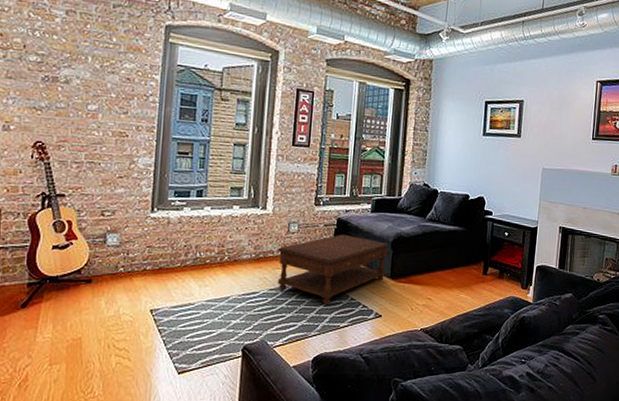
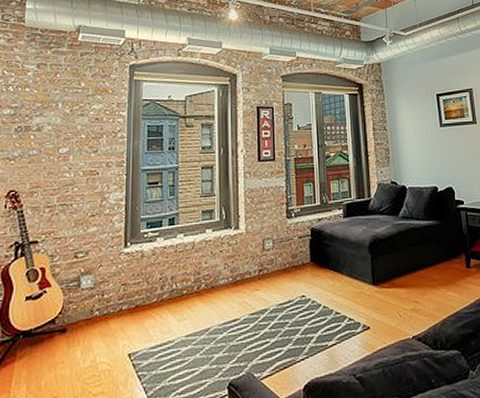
coffee table: present [277,234,391,306] -> none [254,244,368,324]

